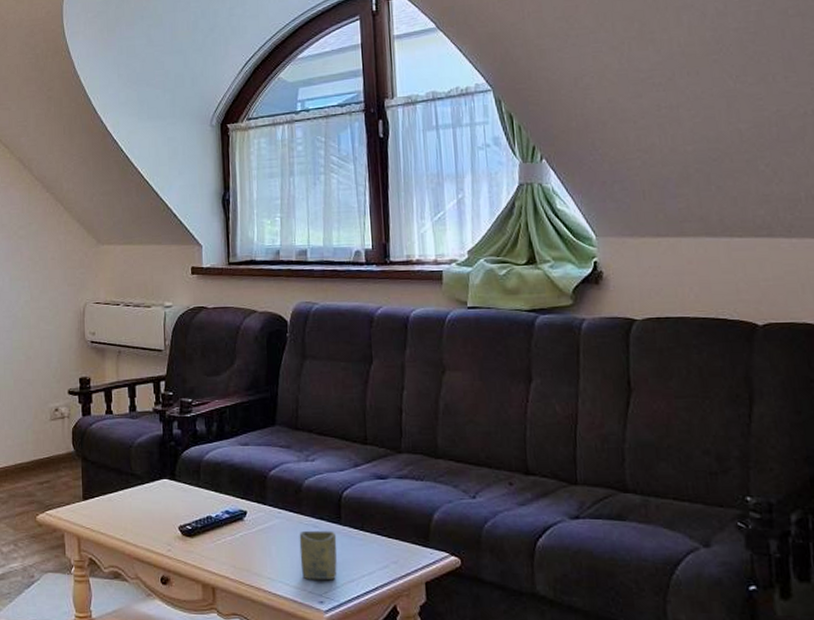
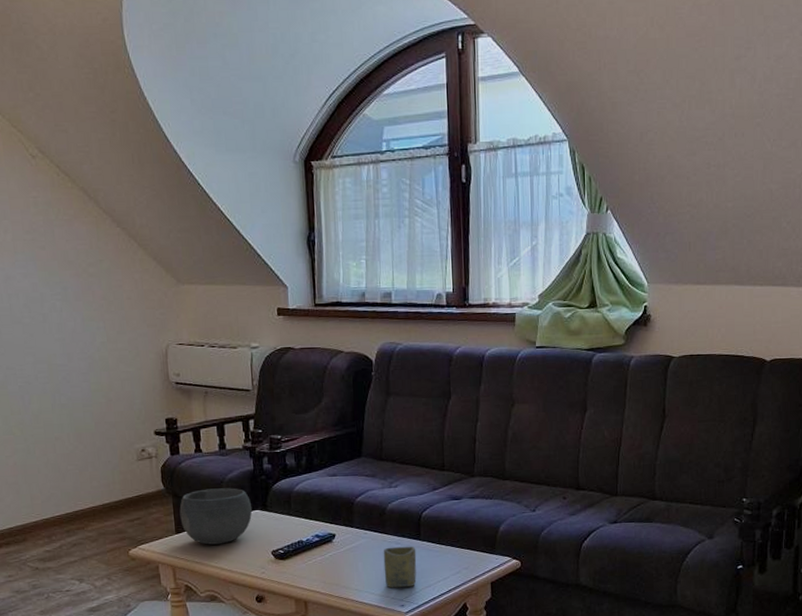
bowl: none [88,453,161,515] -> present [179,488,253,545]

